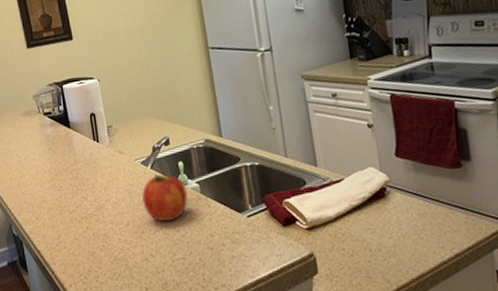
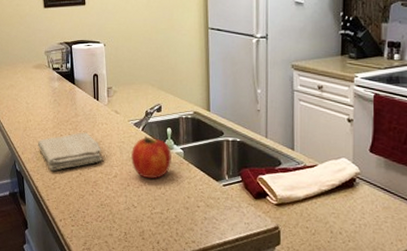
washcloth: none [34,179,111,229] -> present [37,132,103,171]

